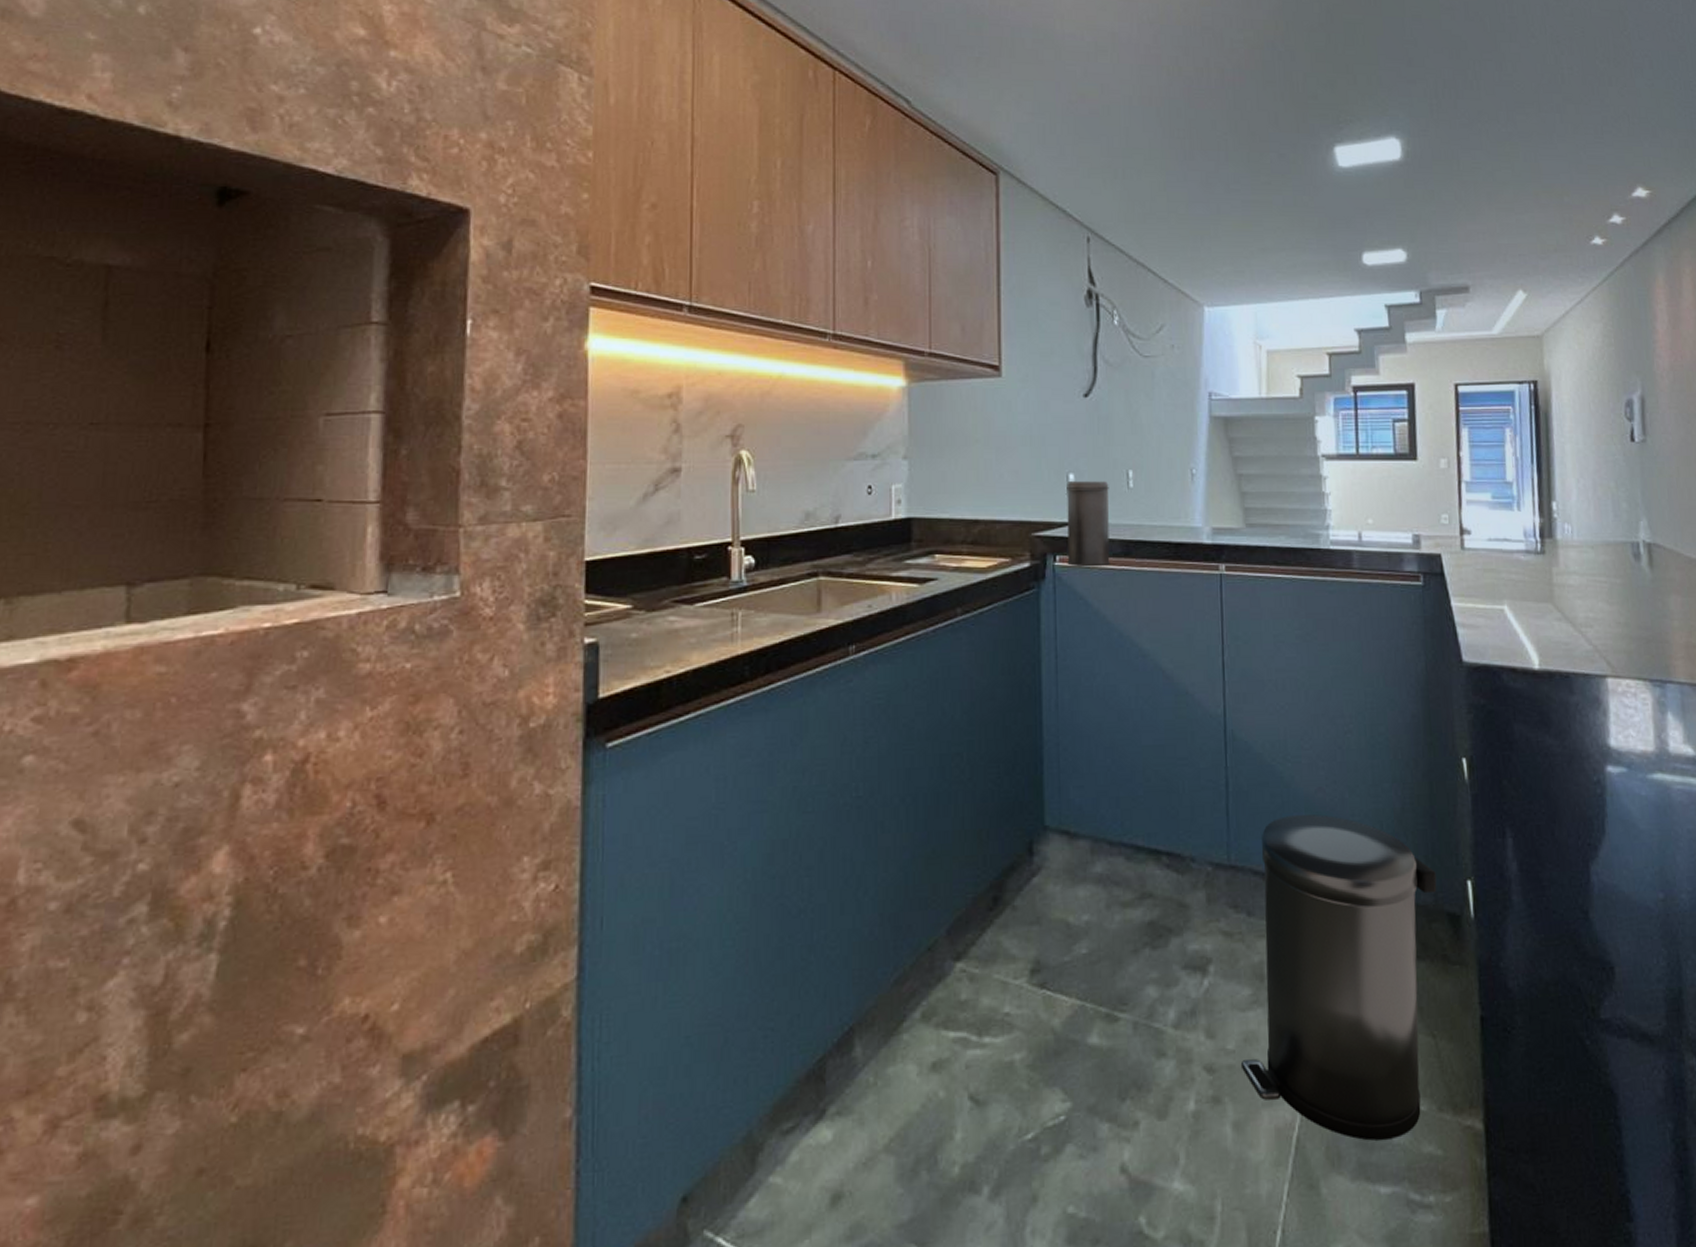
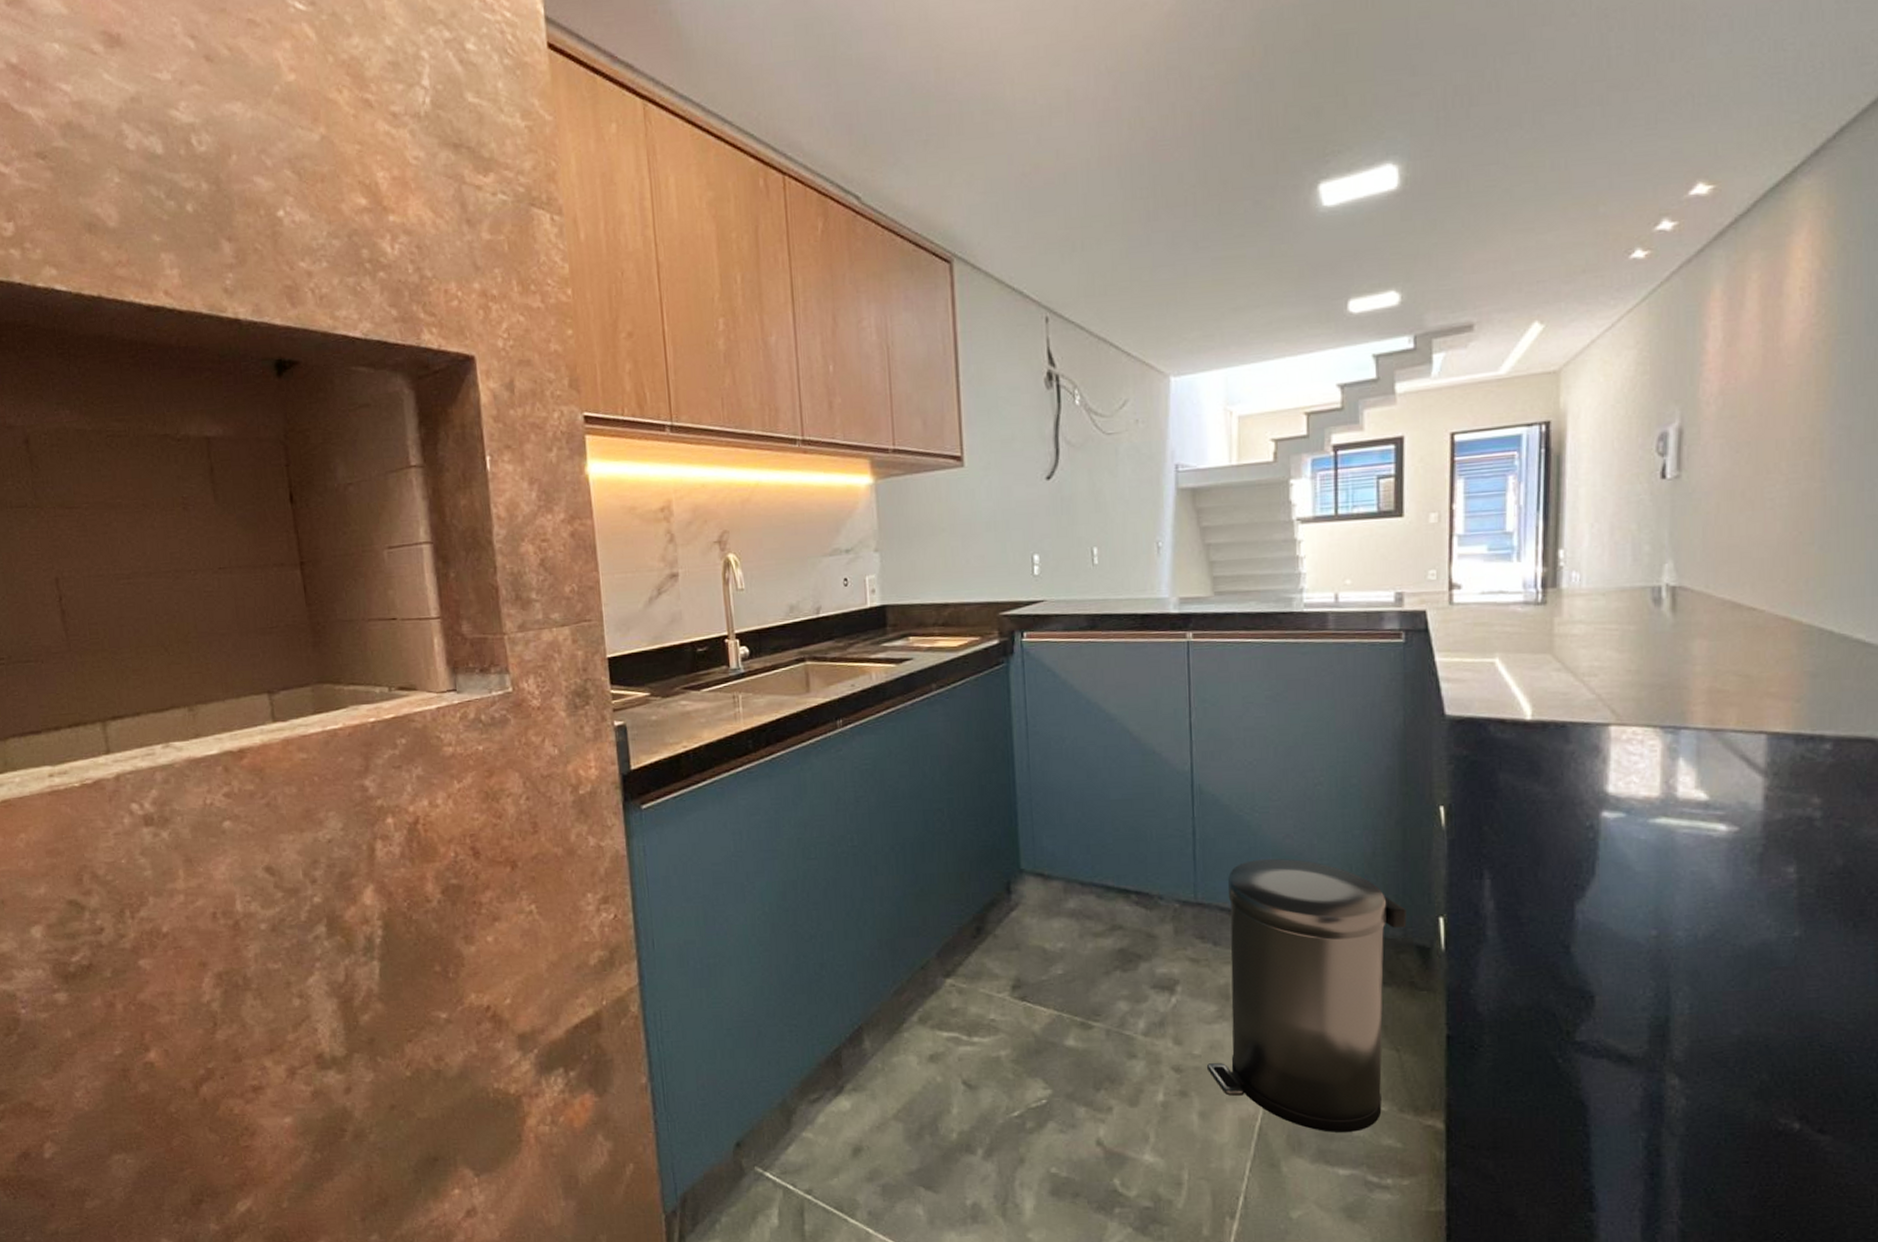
canister: present [1066,481,1110,567] -> none [1031,560,1076,642]

